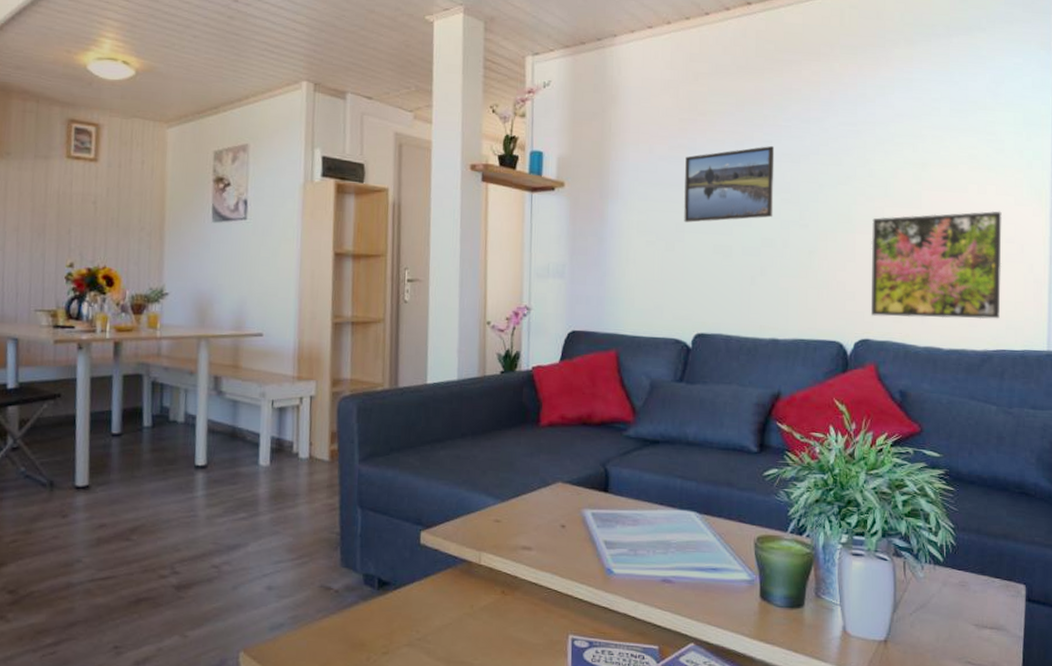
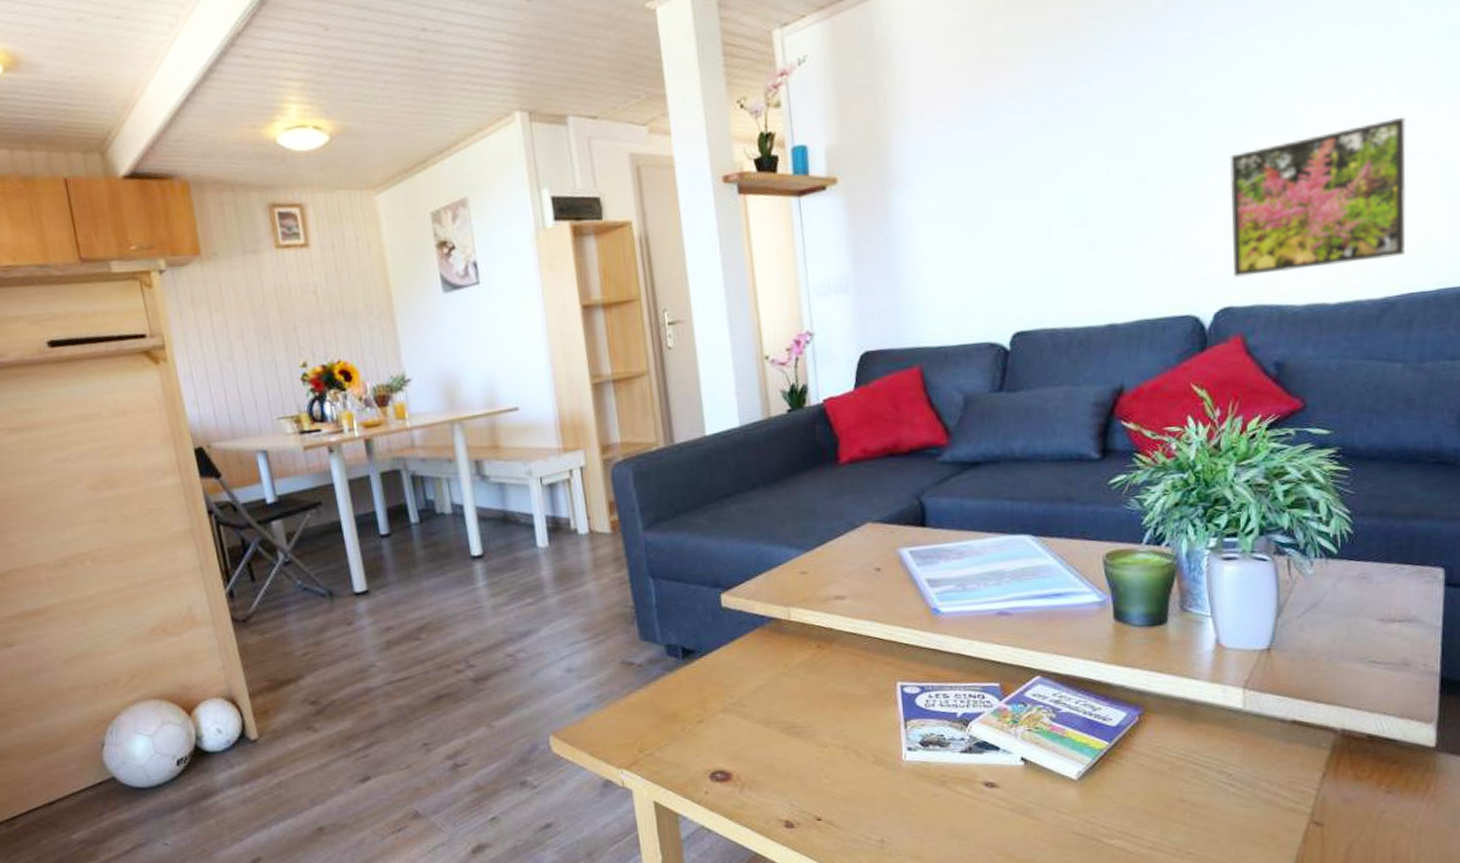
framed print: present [684,145,775,223] -> none [983,85,1101,201]

